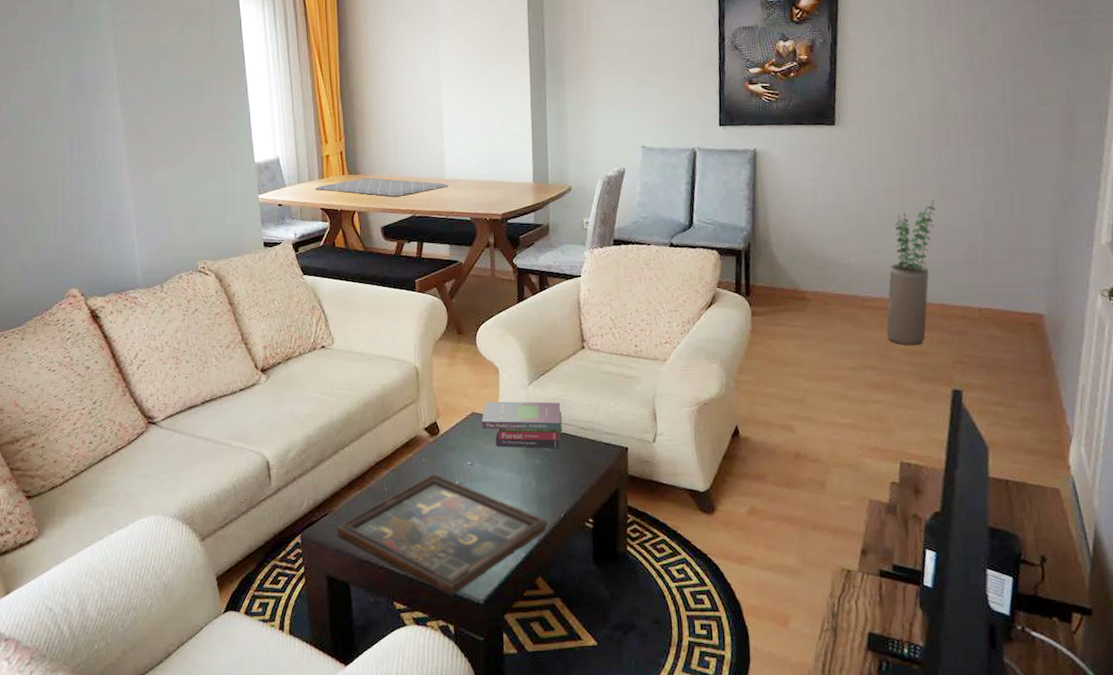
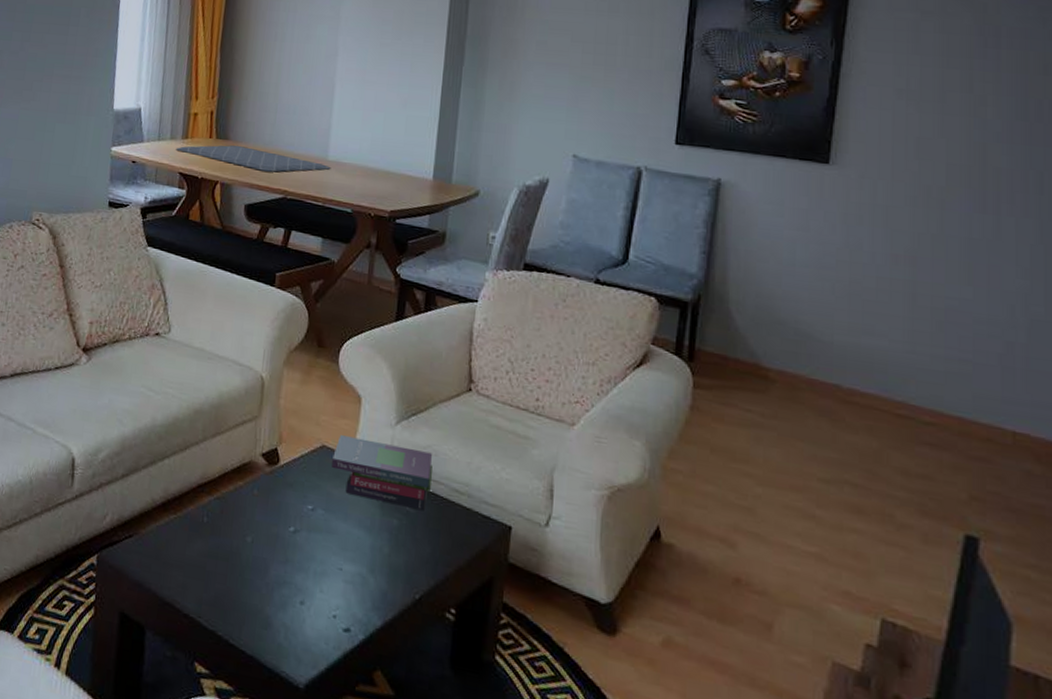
decorative tray: present [337,473,548,596] -> none [139,512,398,671]
vase: present [886,199,936,346] -> none [876,277,960,466]

